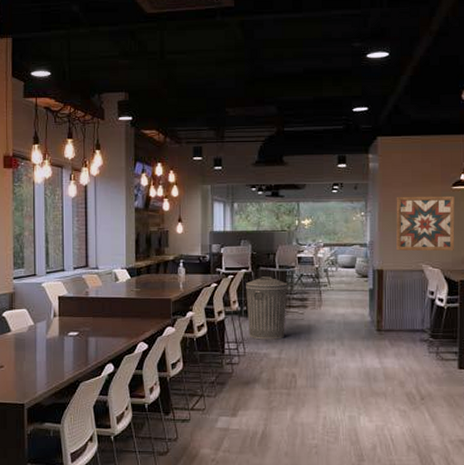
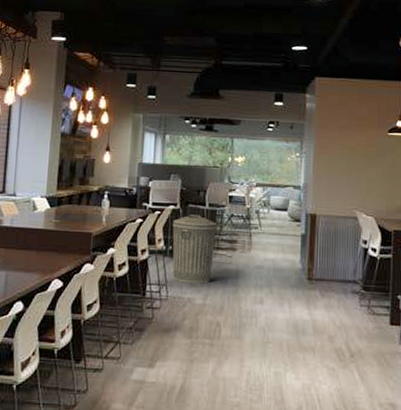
wall art: present [396,195,455,252] -> none [331,139,390,200]

